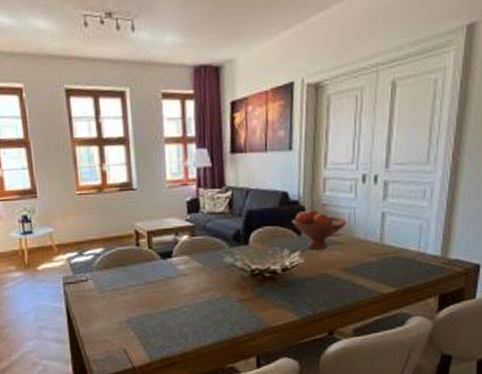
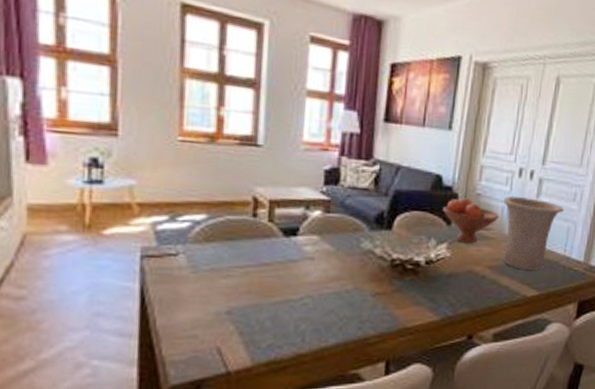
vase: none [349,201,415,269] -> present [503,195,565,271]

